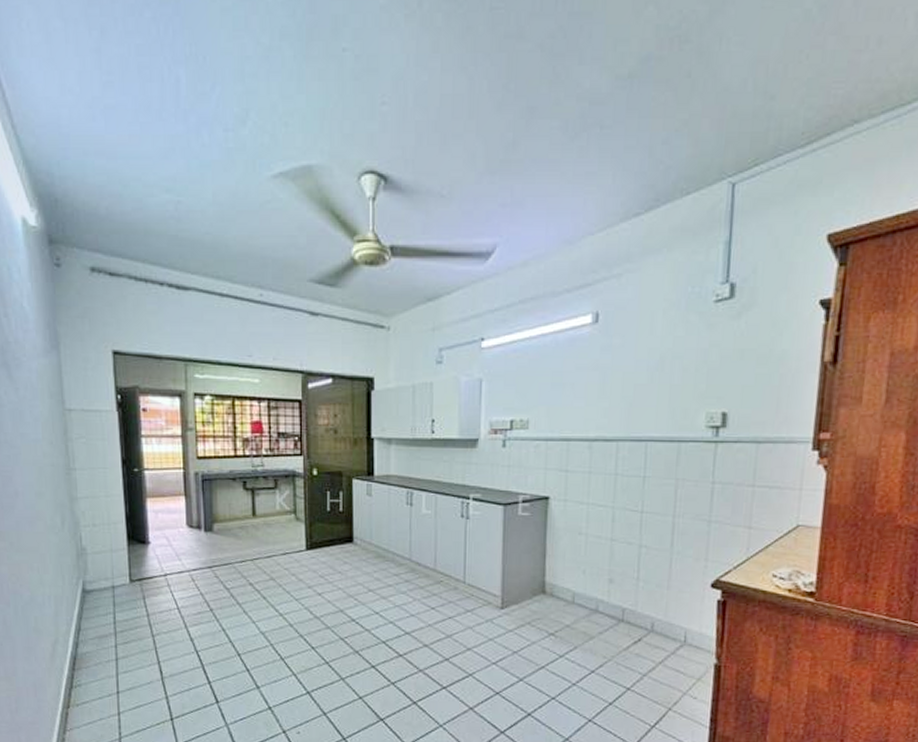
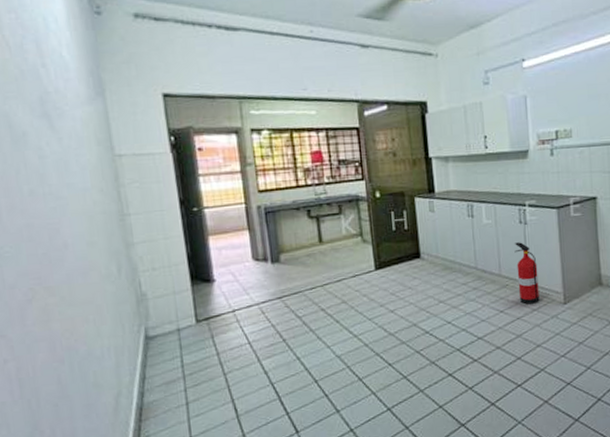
fire extinguisher: none [453,537,476,604] -> present [514,242,540,305]

